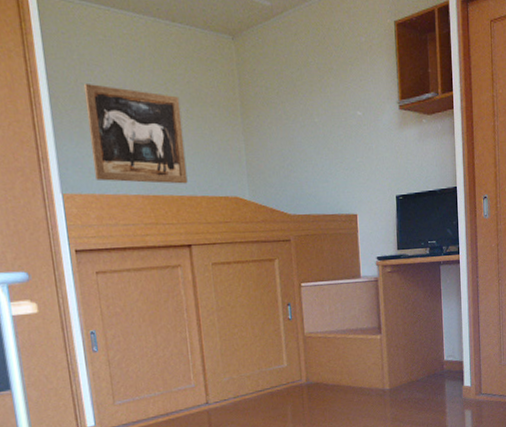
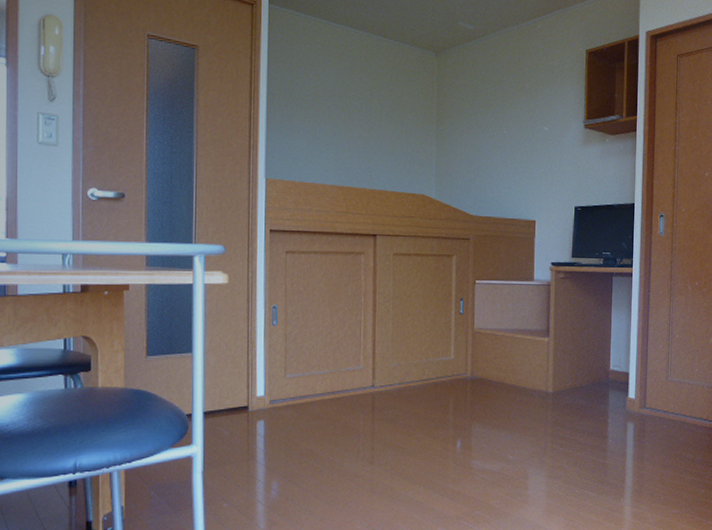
wall art: present [83,84,188,184] -> none [297,85,382,179]

